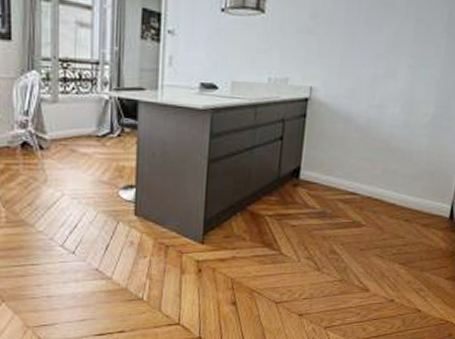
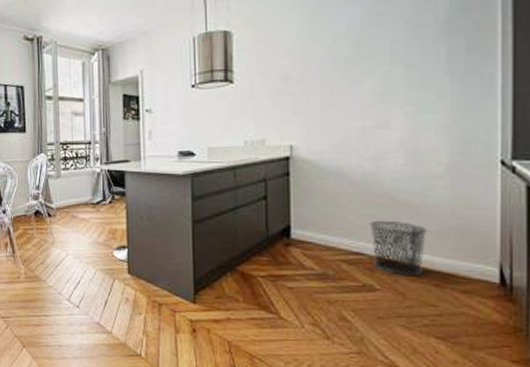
waste bin: none [363,163,408,213] -> present [369,220,427,277]

